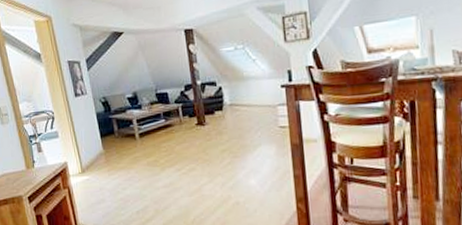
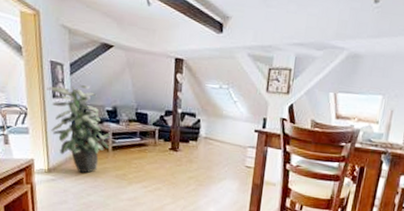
indoor plant: none [68,77,136,168] -> present [47,85,111,173]

